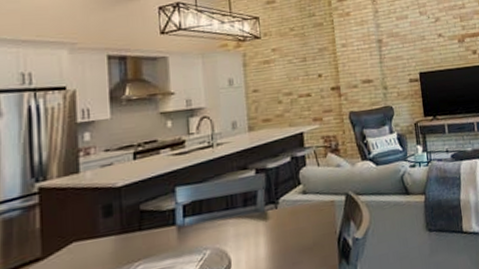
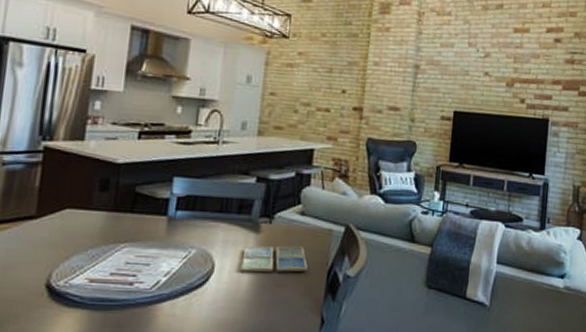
drink coaster: none [256,222,319,260] -> present [240,246,308,273]

